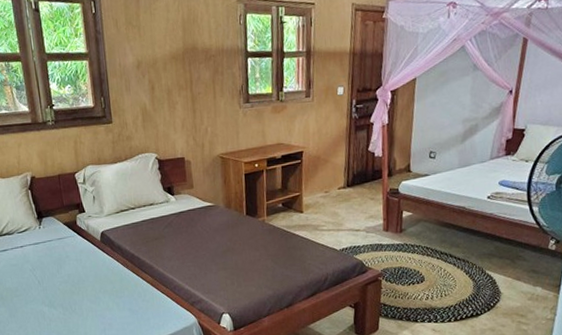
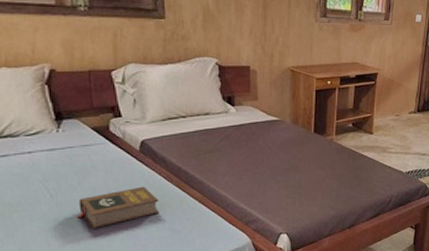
book: none [57,272,120,309] -> present [76,186,160,228]

